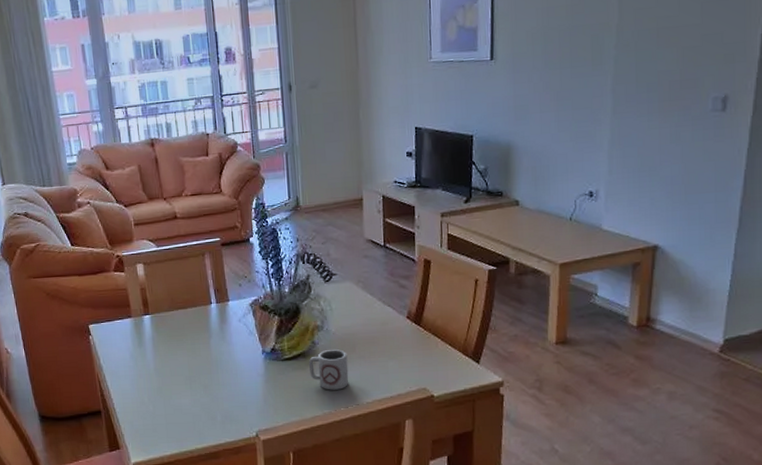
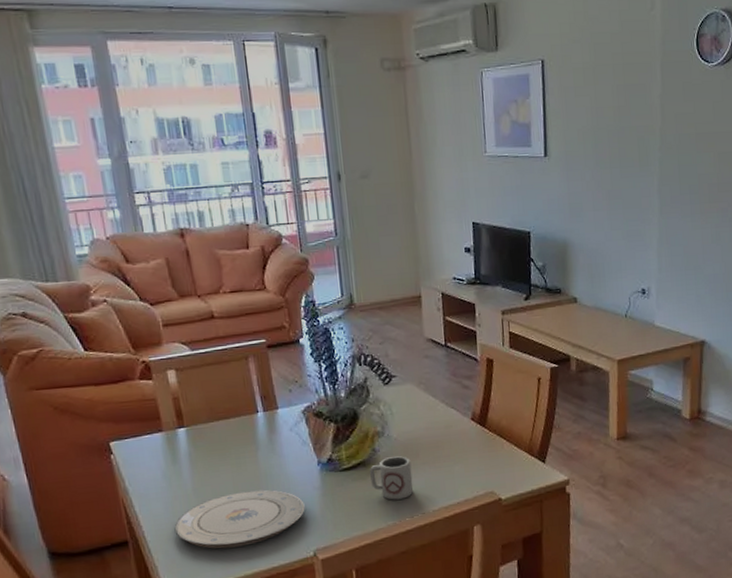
plate: none [138,373,250,424] -> present [174,490,305,549]

